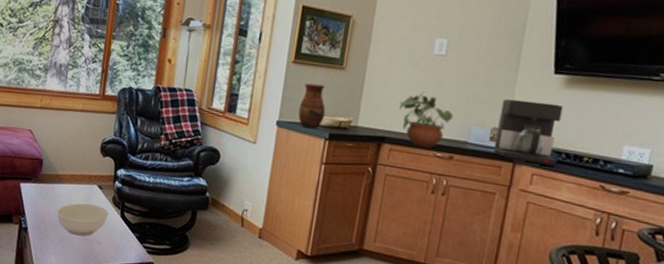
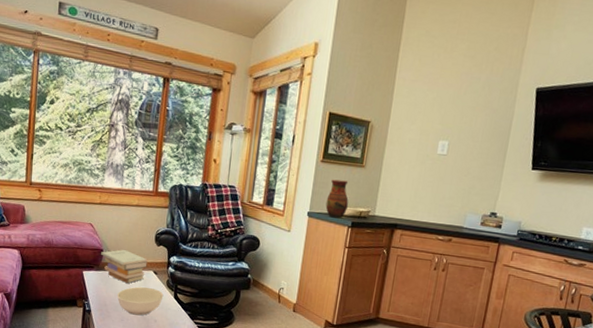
books: none [40,159,92,199] -> present [101,249,148,283]
potted plant: present [398,91,454,148] -> none [408,185,453,233]
coffee maker: present [493,98,564,167] -> none [483,190,538,246]

